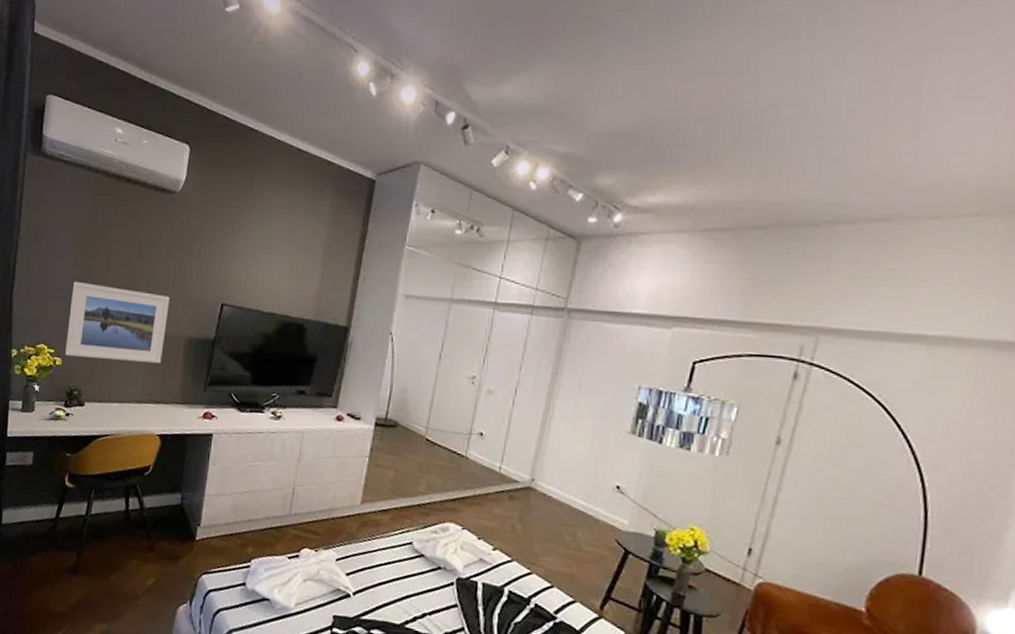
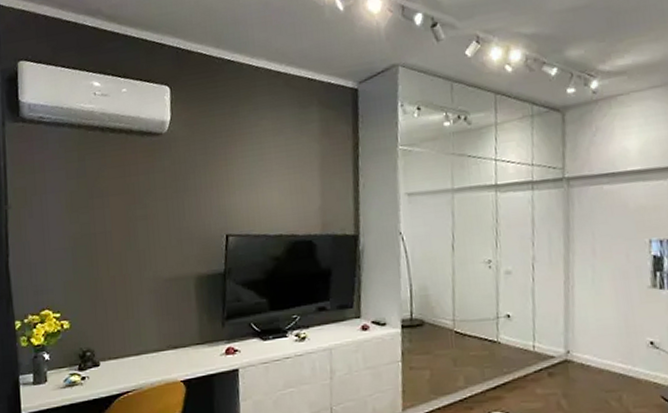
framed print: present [65,281,170,363] -> none [70,237,174,317]

